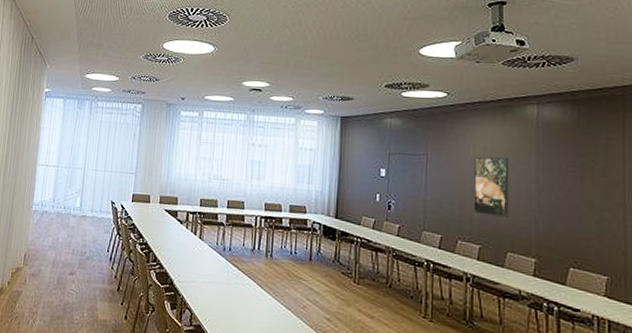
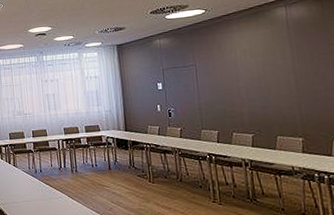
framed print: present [473,156,509,217] -> none [236,55,274,108]

